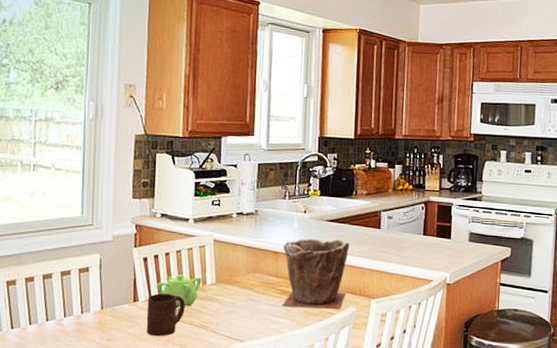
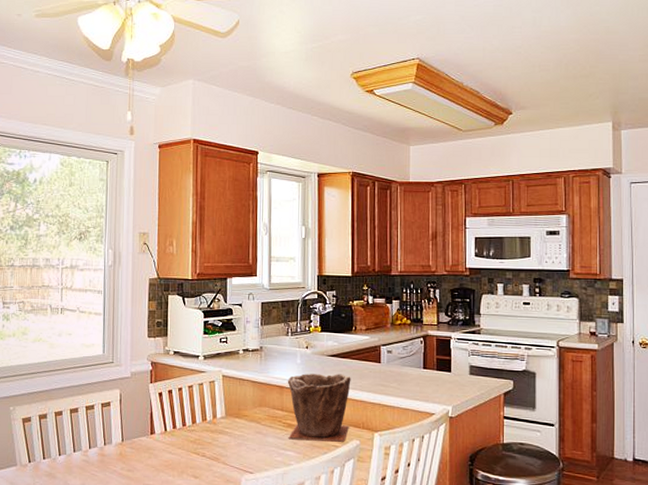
cup: present [146,293,185,337] -> none [162,426,198,468]
teapot: present [157,274,202,309] -> none [171,408,212,441]

